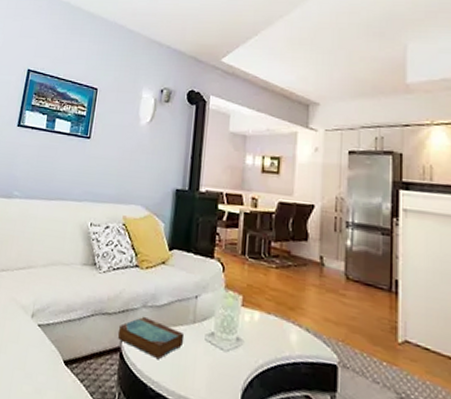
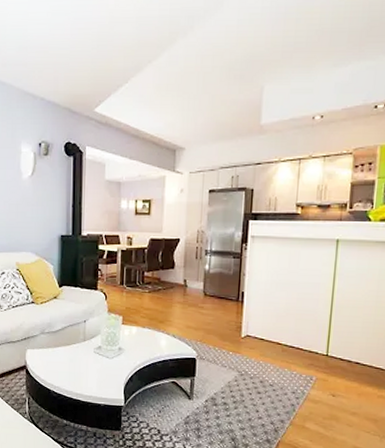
book: present [117,316,185,360] -> none [22,340,77,371]

